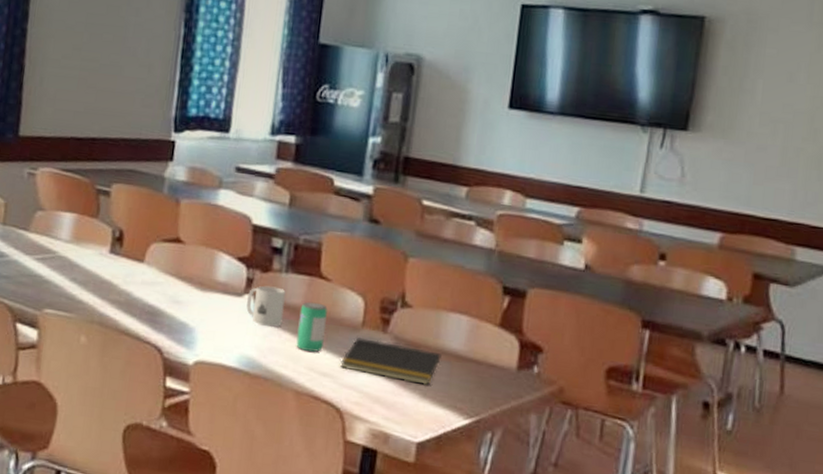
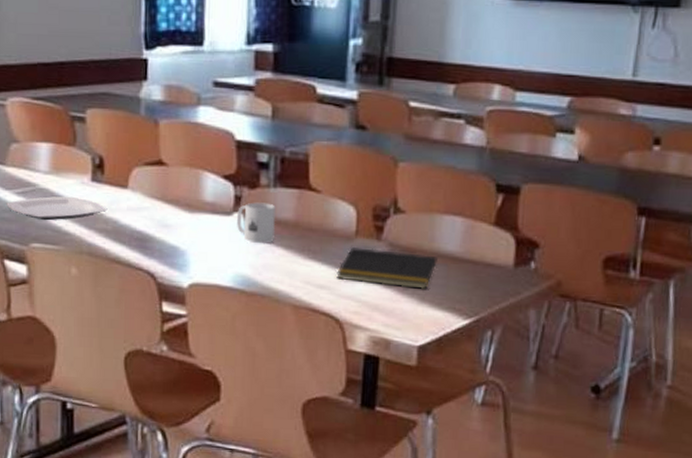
plate: none [25,264,121,288] -> present [6,196,106,221]
beverage can: present [296,301,328,352] -> none [290,215,320,266]

